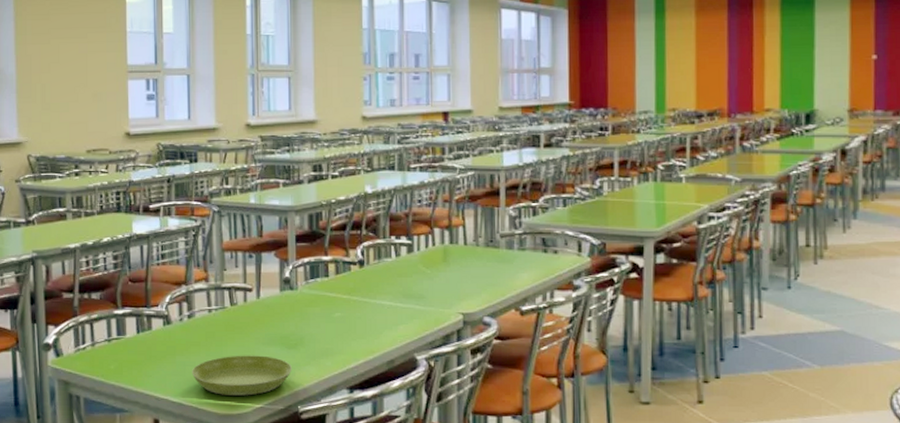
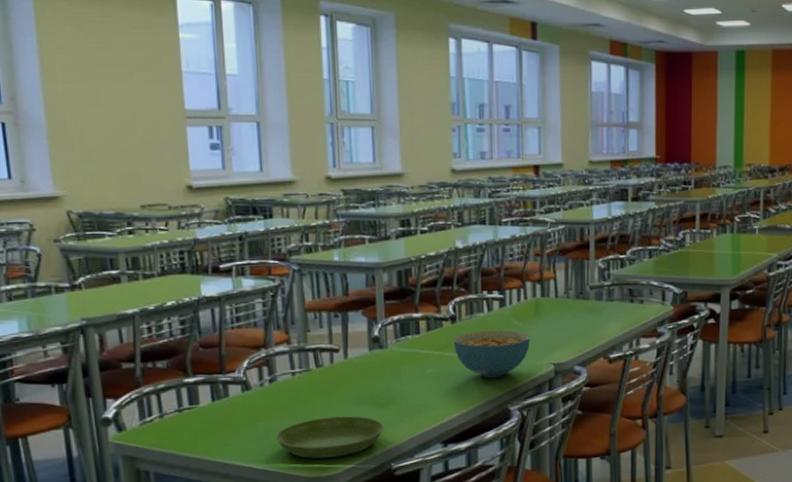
cereal bowl: none [361,276,438,324] -> present [453,330,530,378]

